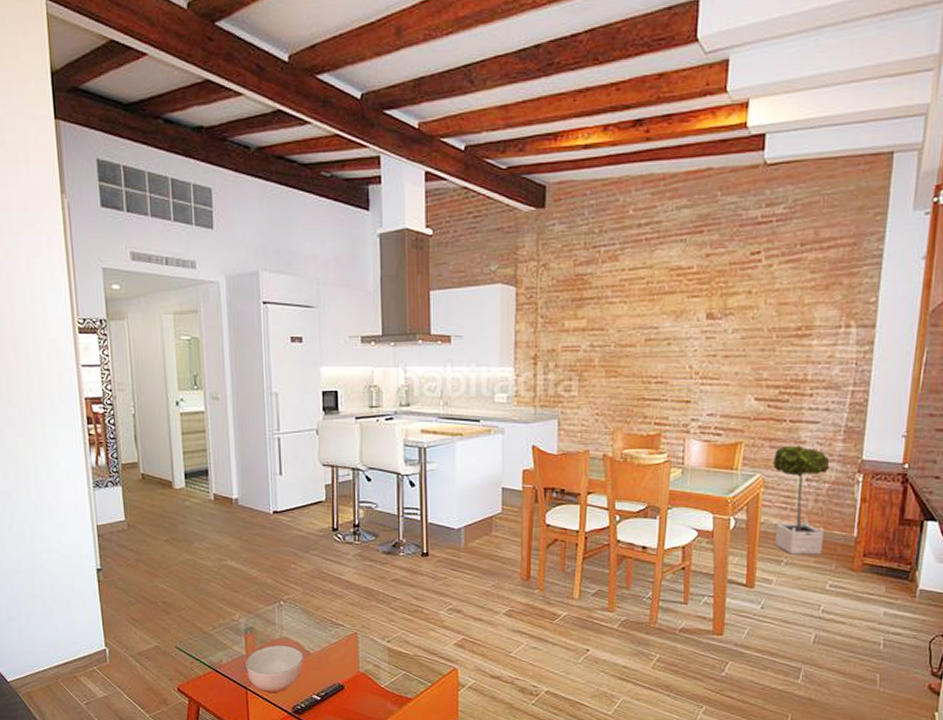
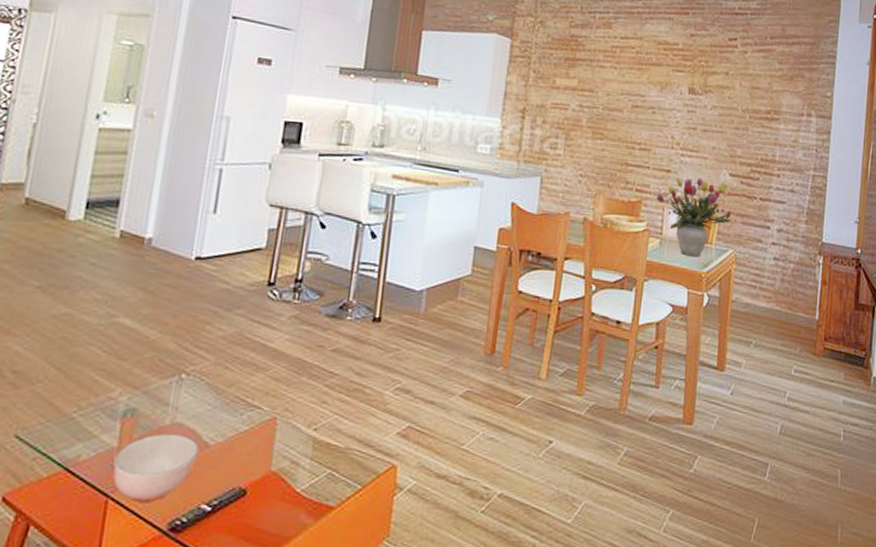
flower arrangement: none [676,405,758,484] -> present [656,176,732,257]
potted tree: present [773,444,830,555] -> none [744,222,795,337]

